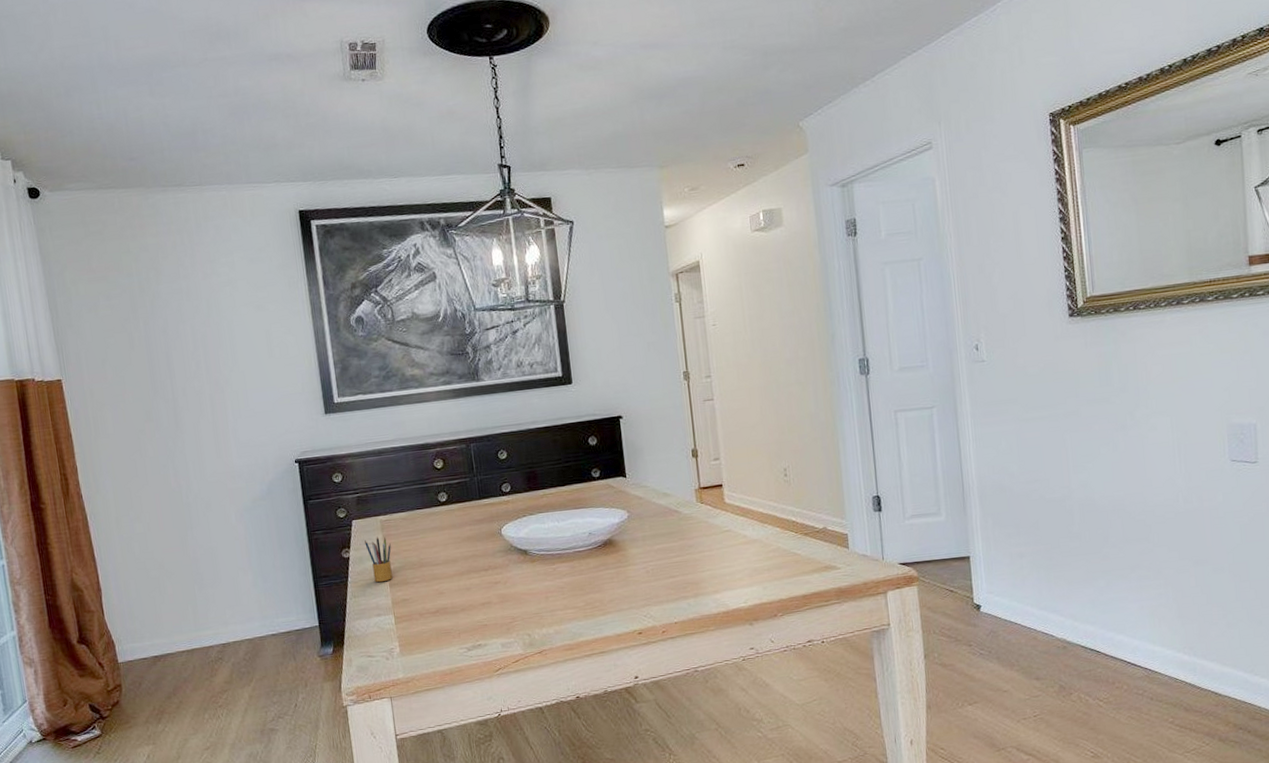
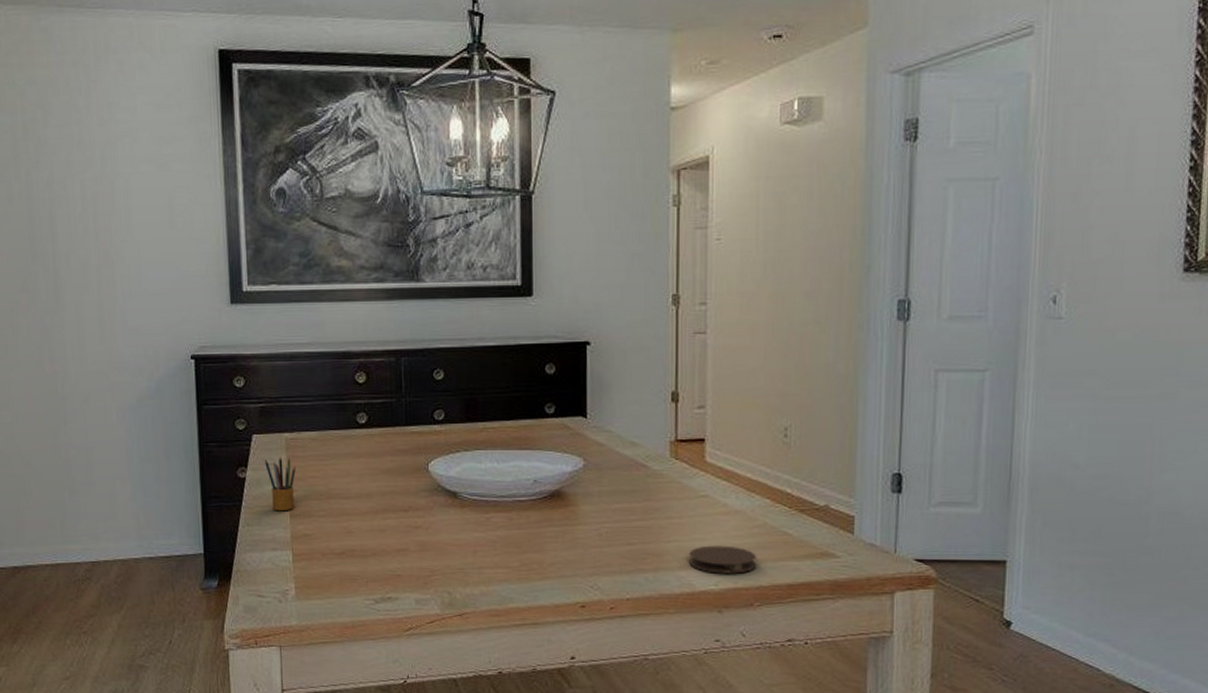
coaster: none [721,569,776,593] -> present [689,545,757,574]

